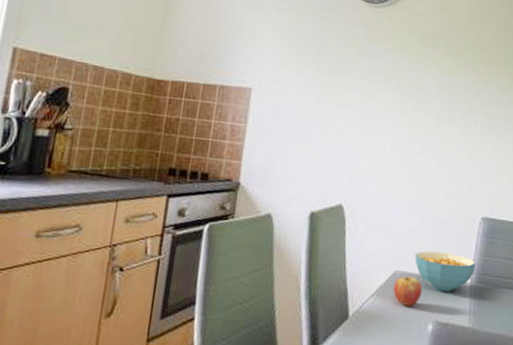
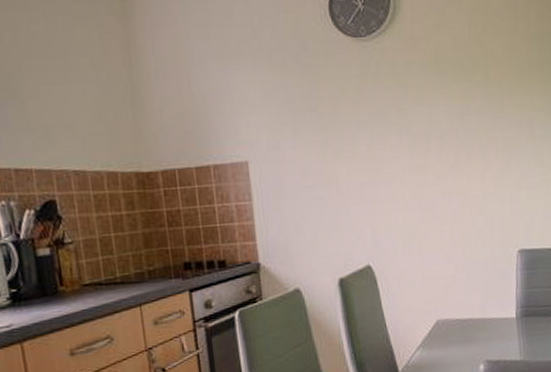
fruit: present [393,276,423,307] -> none [438,322,468,352]
cereal bowl: present [415,251,477,292] -> none [455,292,520,332]

